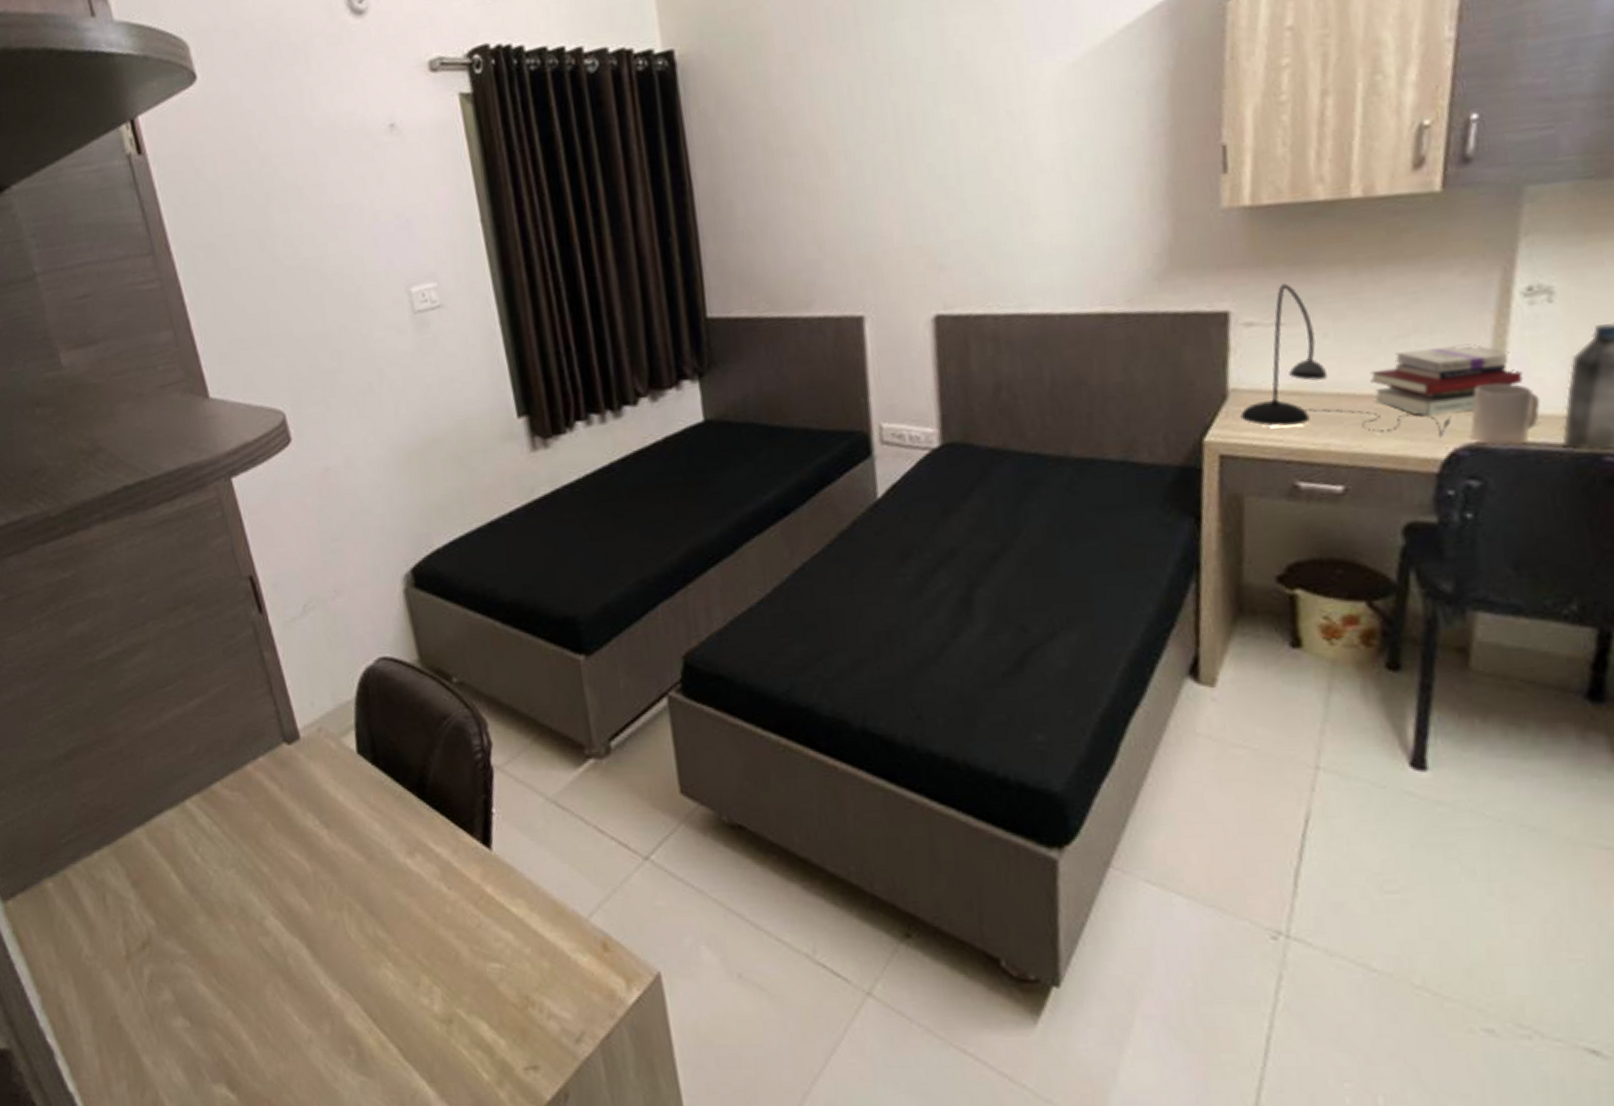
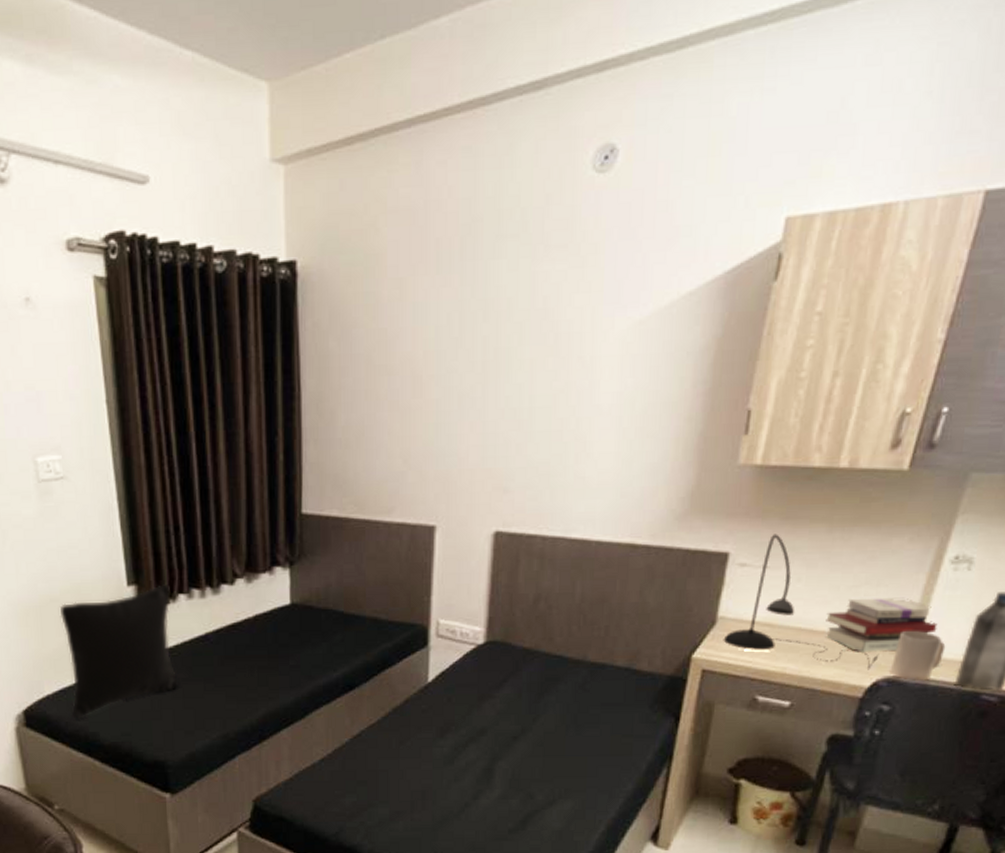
pillow: none [445,412,583,574] -> present [60,584,178,719]

